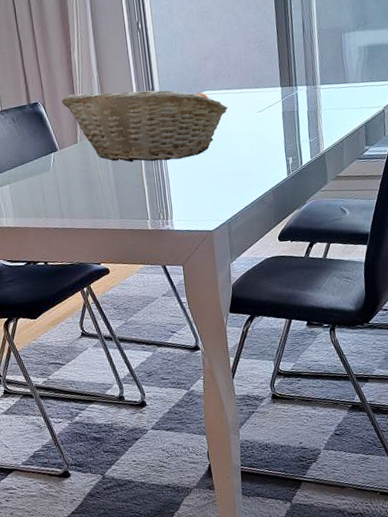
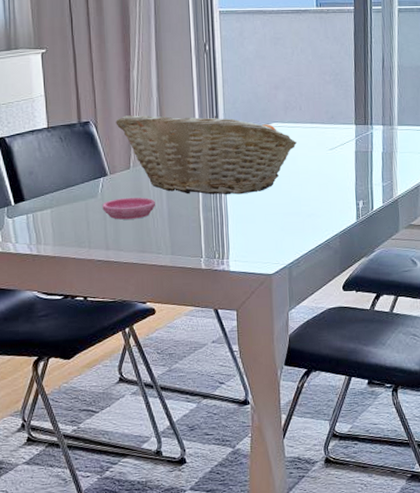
saucer: none [55,168,103,190] -> present [102,197,156,220]

